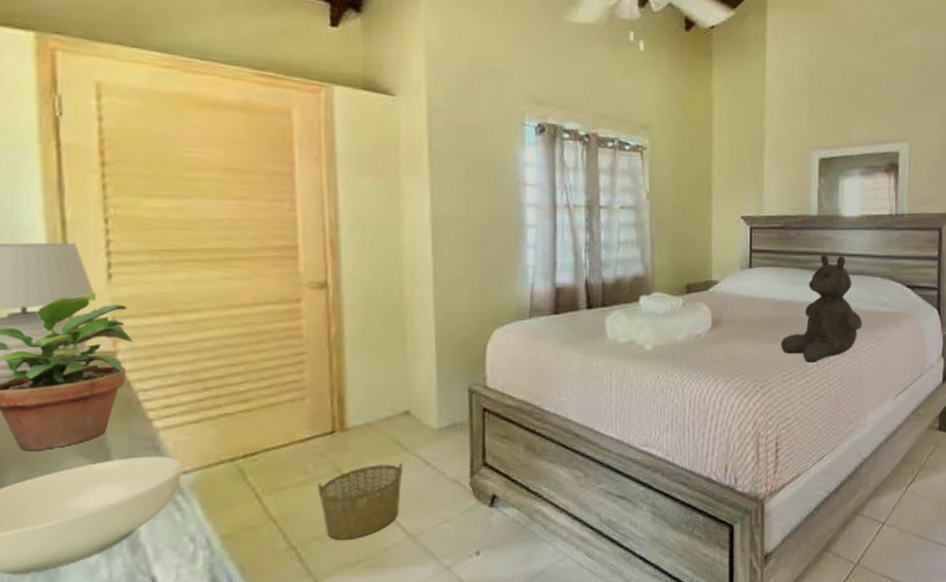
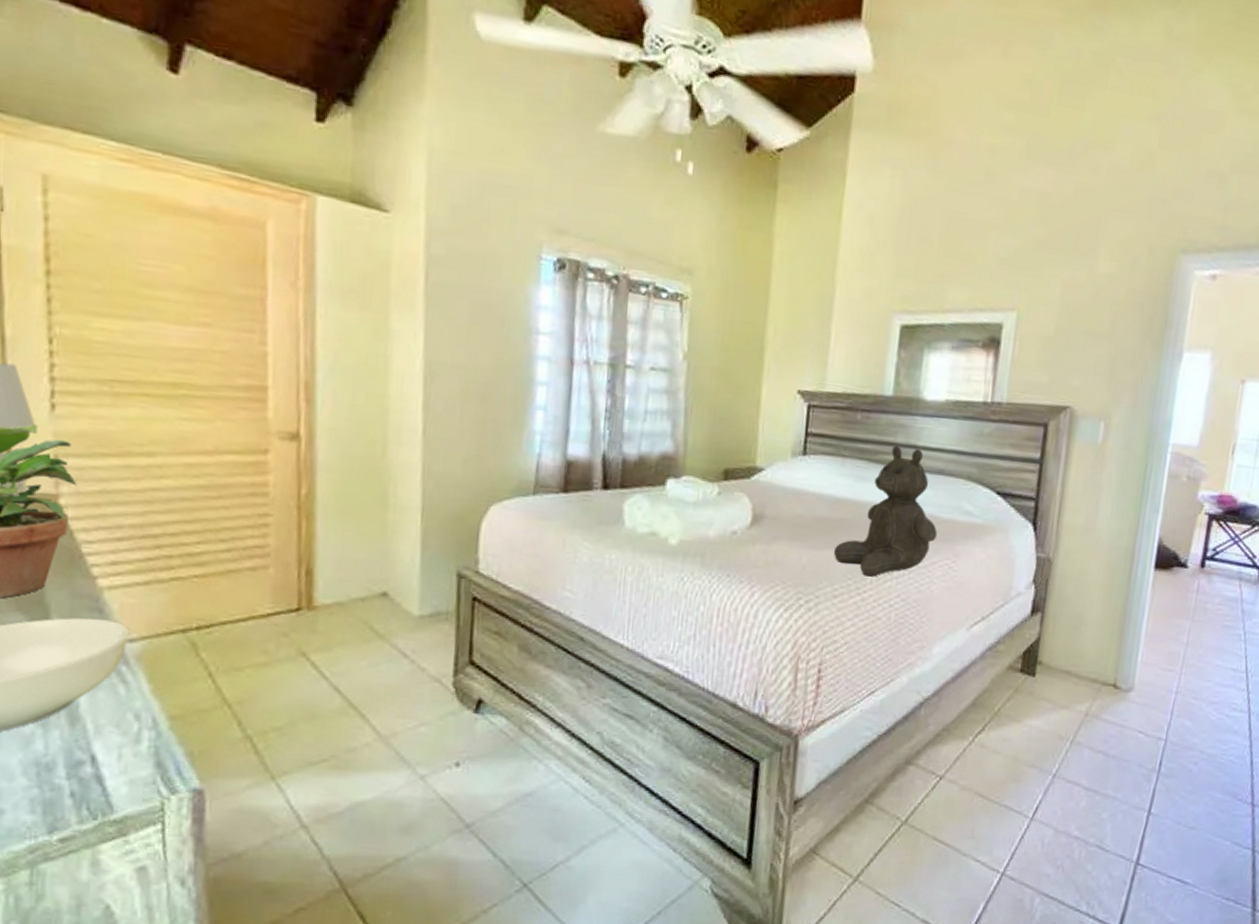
basket: present [318,462,403,540] -> none [278,651,378,735]

